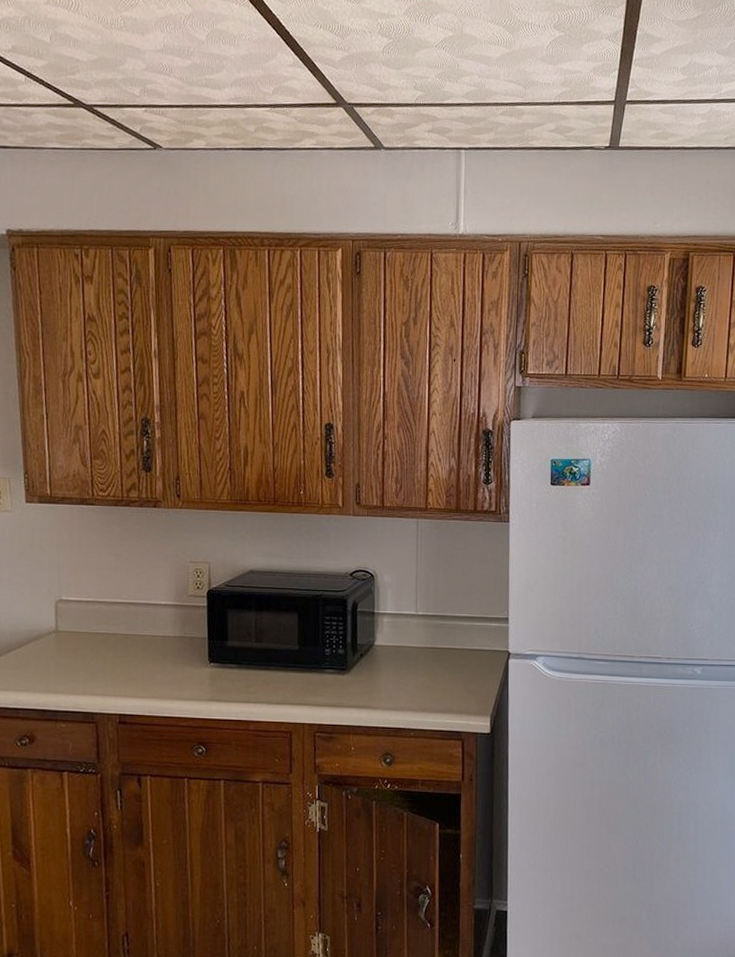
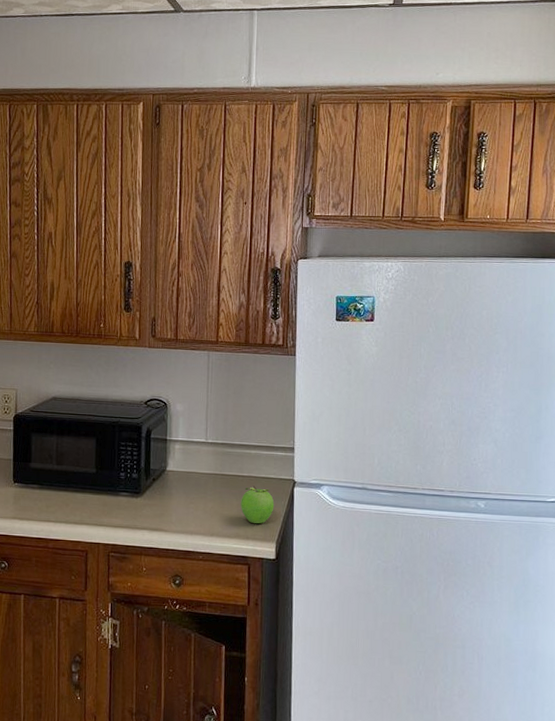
fruit: none [453,658,489,697] -> present [241,486,275,524]

